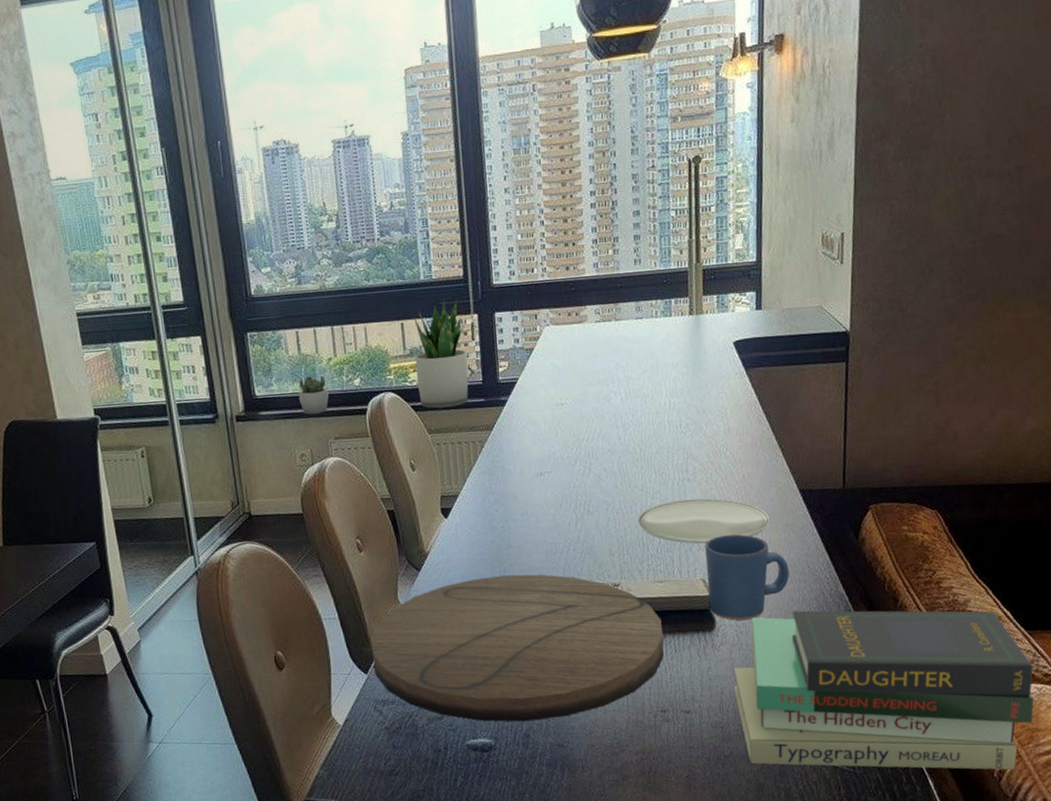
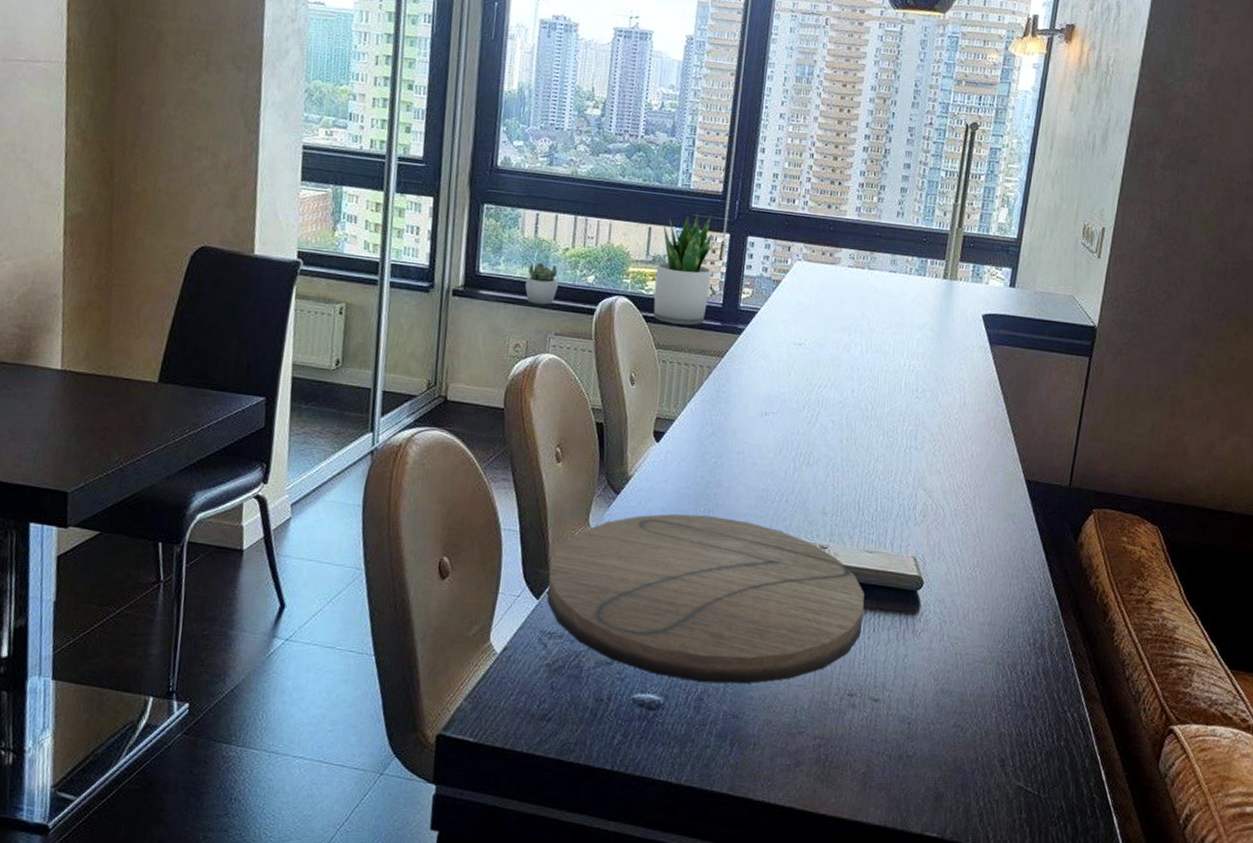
plate: present [637,498,770,544] -> none [857,467,992,521]
mug: present [705,534,789,621] -> none [916,514,1004,610]
books: present [733,610,1034,771] -> none [927,607,1232,819]

